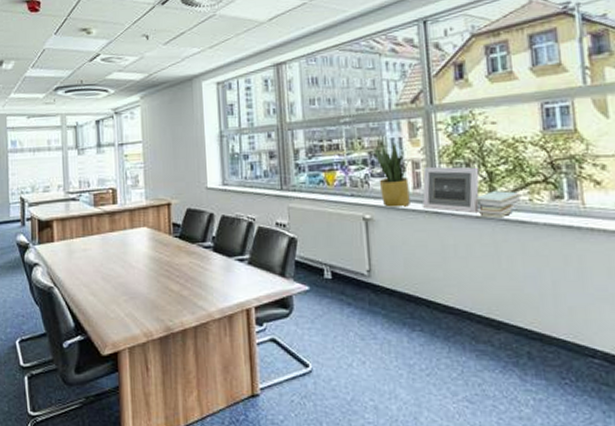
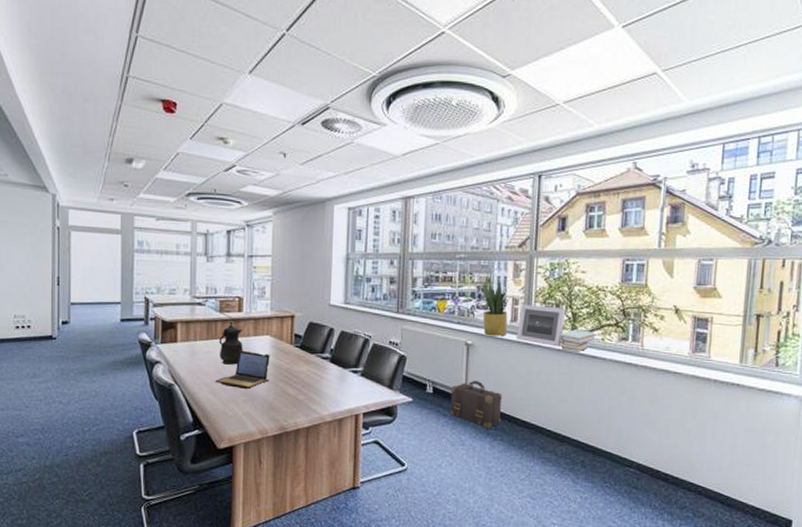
laptop: none [94,245,150,287] -> present [215,350,270,389]
coffeepot: none [95,215,121,262] -> present [219,321,244,365]
vintage suitcase: none [352,261,418,318] -> present [449,381,503,429]

